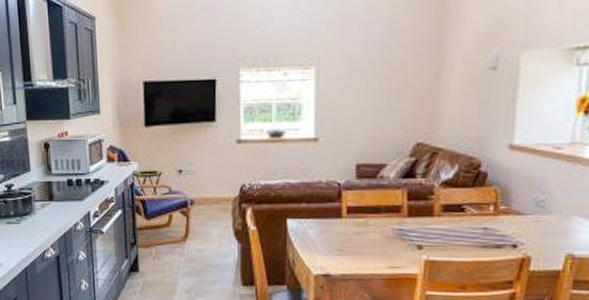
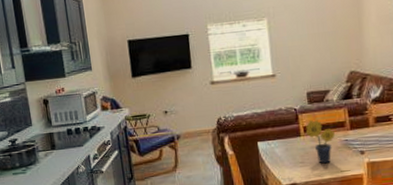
potted flower: none [348,200,388,255] -> present [305,120,336,164]

